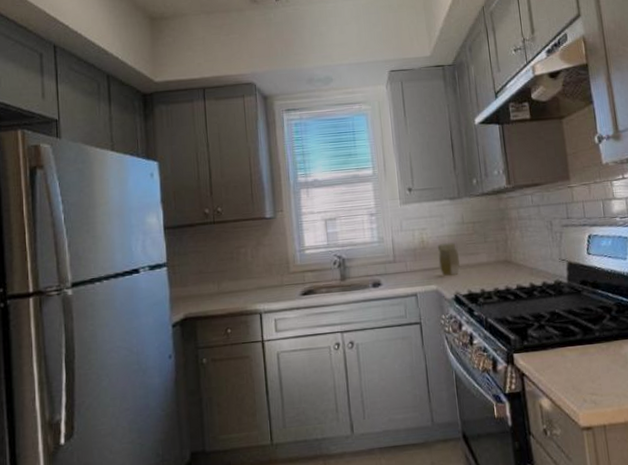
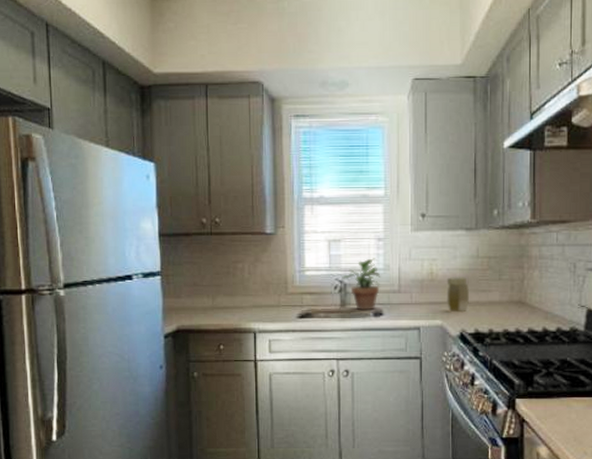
potted plant: none [340,232,376,282] -> present [342,258,381,310]

